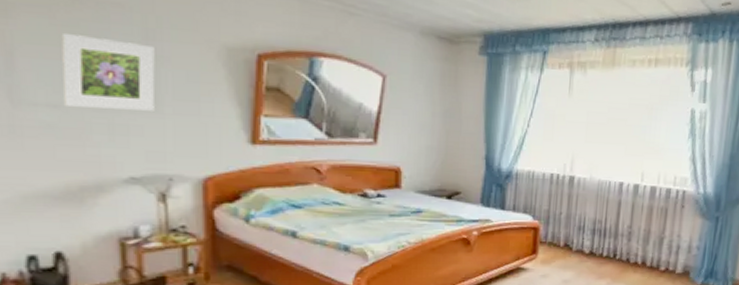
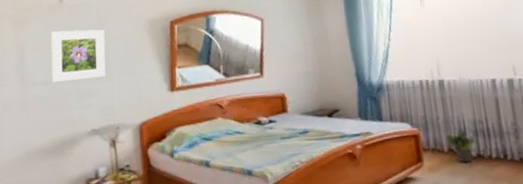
potted plant: none [564,227,592,259] -> present [445,130,475,163]

